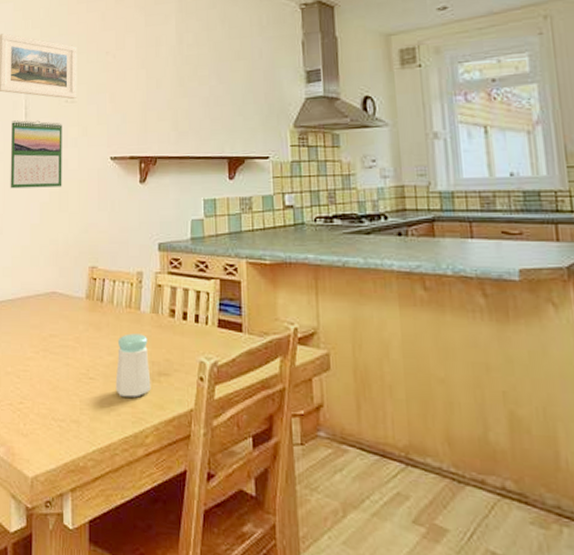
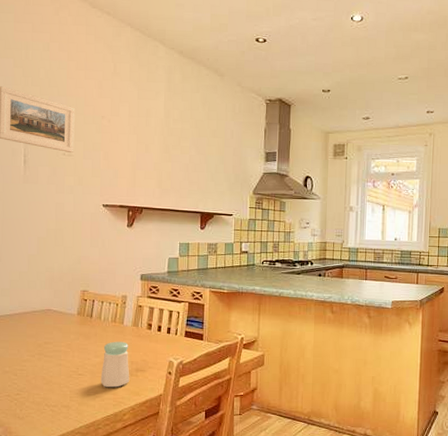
calendar: present [10,120,62,189] -> none [9,166,59,226]

